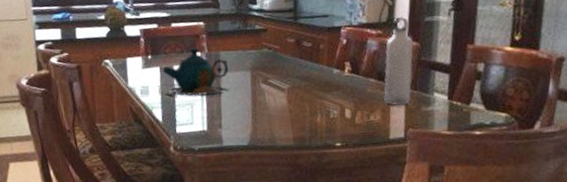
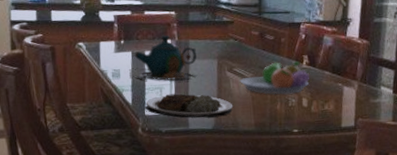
plate: none [176,109,270,135] -> present [145,94,233,118]
fruit bowl: none [275,68,353,106] -> present [239,60,310,95]
water bottle: present [384,16,414,106] -> none [337,16,365,97]

